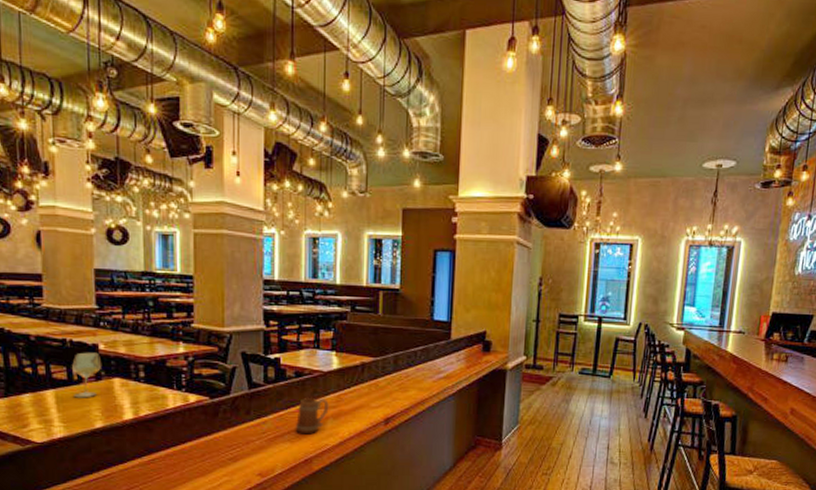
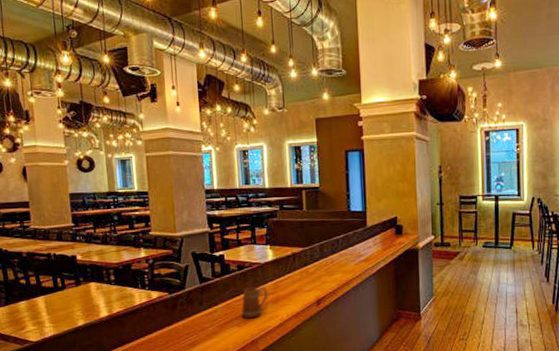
wine glass: present [71,352,102,398] -> none [56,262,81,302]

